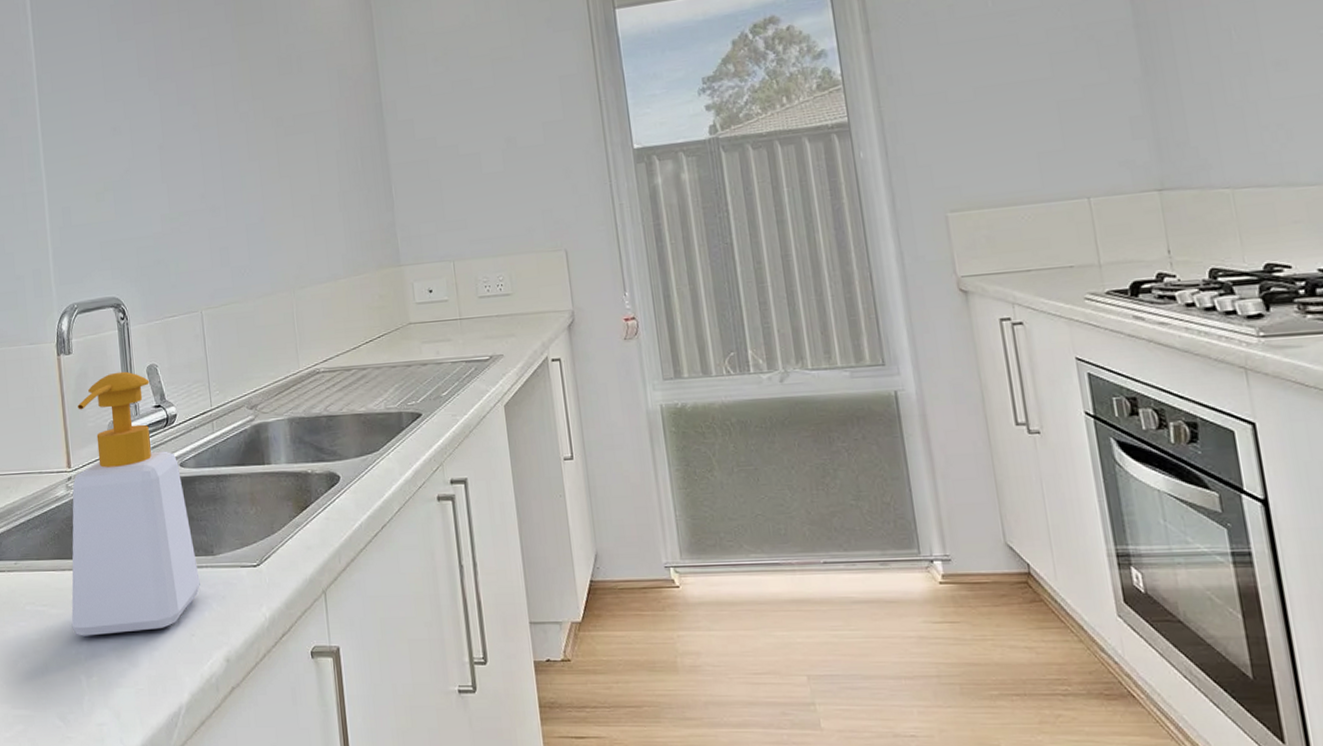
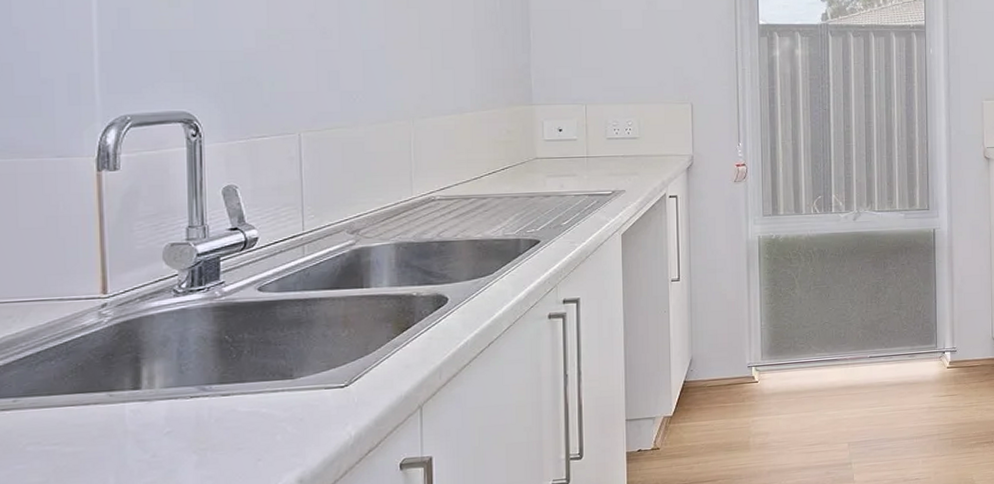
soap bottle: present [71,371,200,636] -> none [94,191,273,473]

